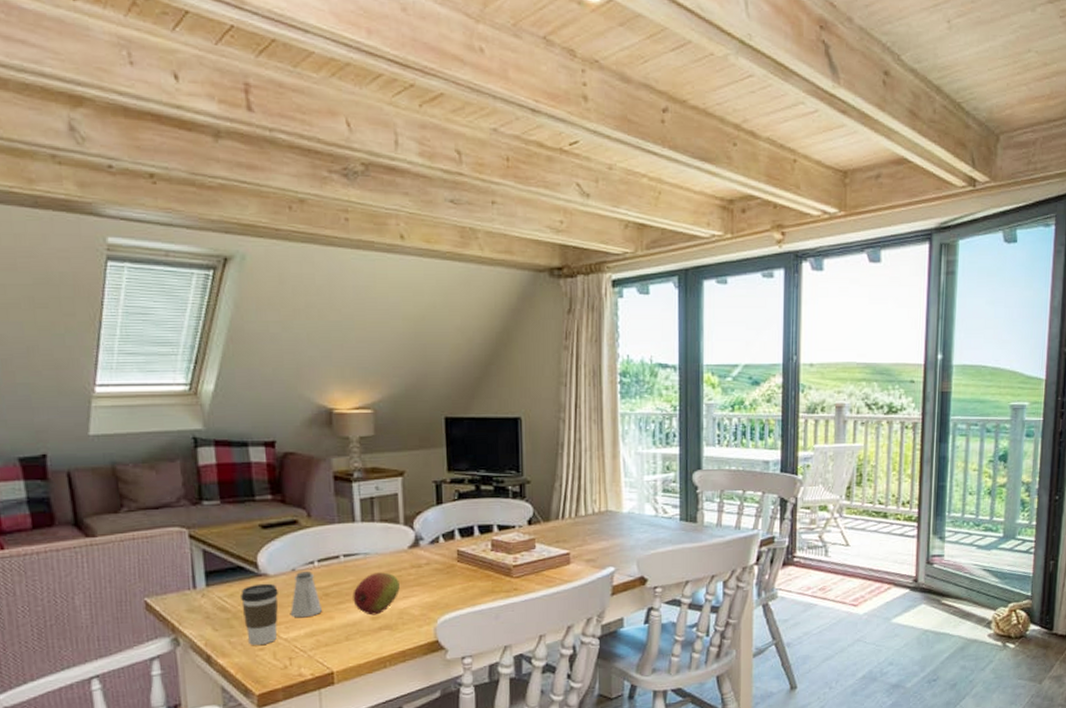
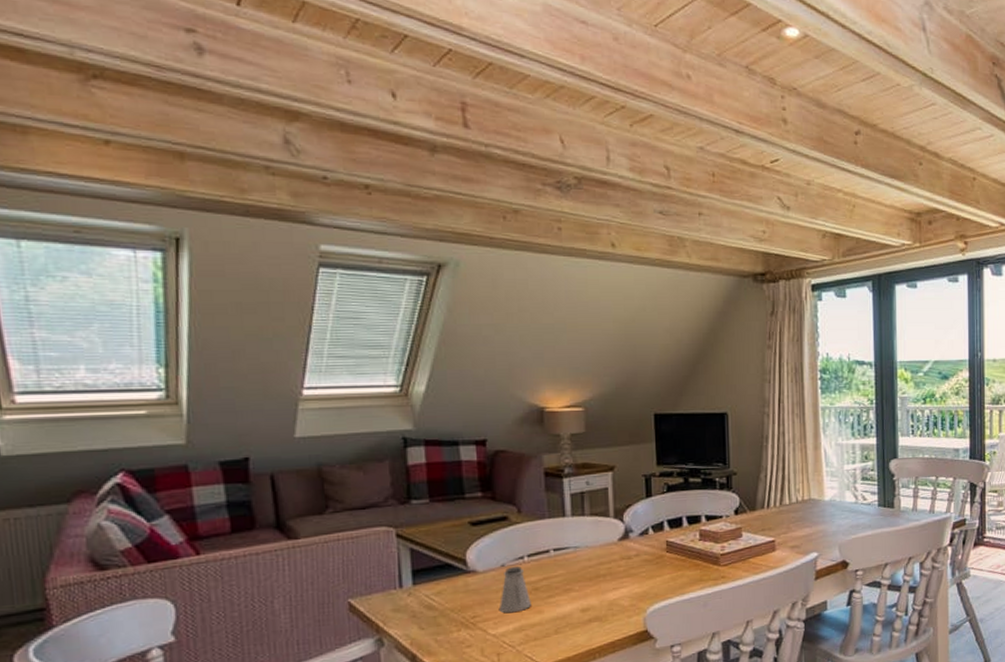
coffee cup: present [241,583,279,645] -> none [449,579,487,642]
fruit: present [353,572,400,616] -> none [562,564,609,608]

